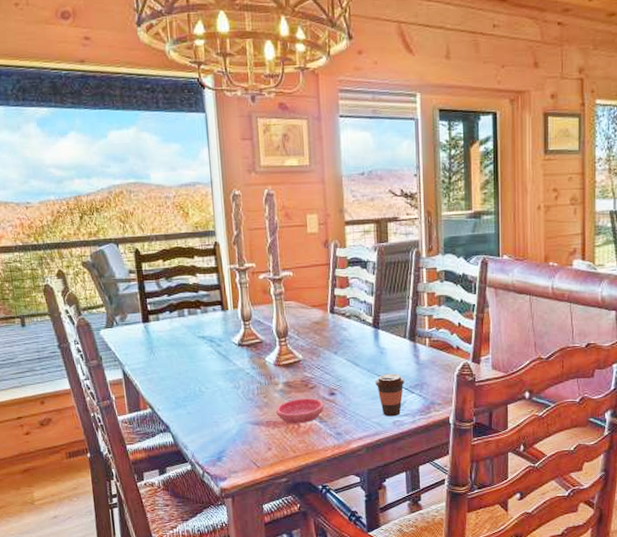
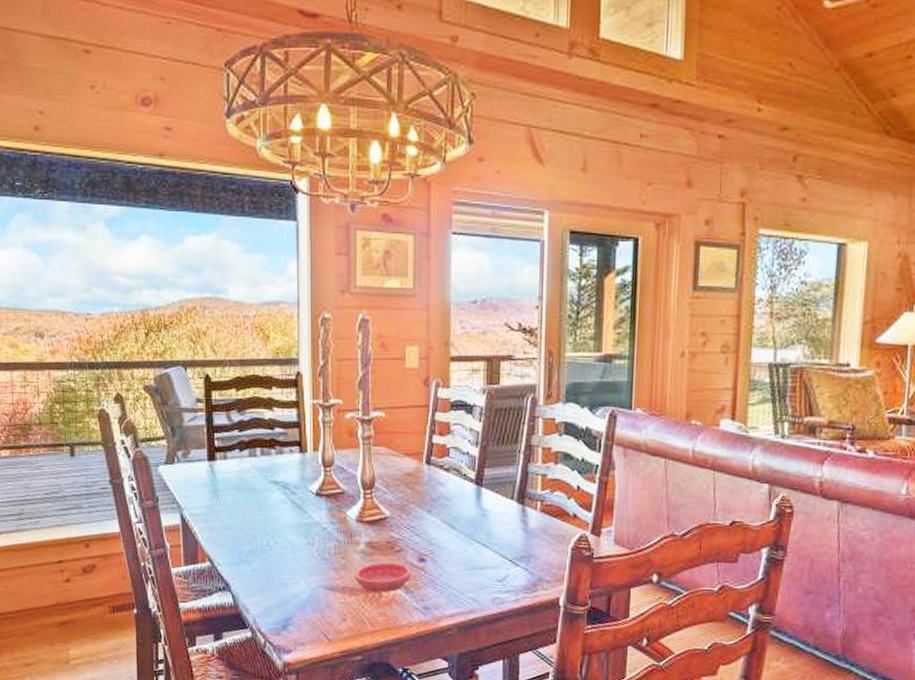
coffee cup: present [375,373,405,417] -> none [474,540,509,593]

